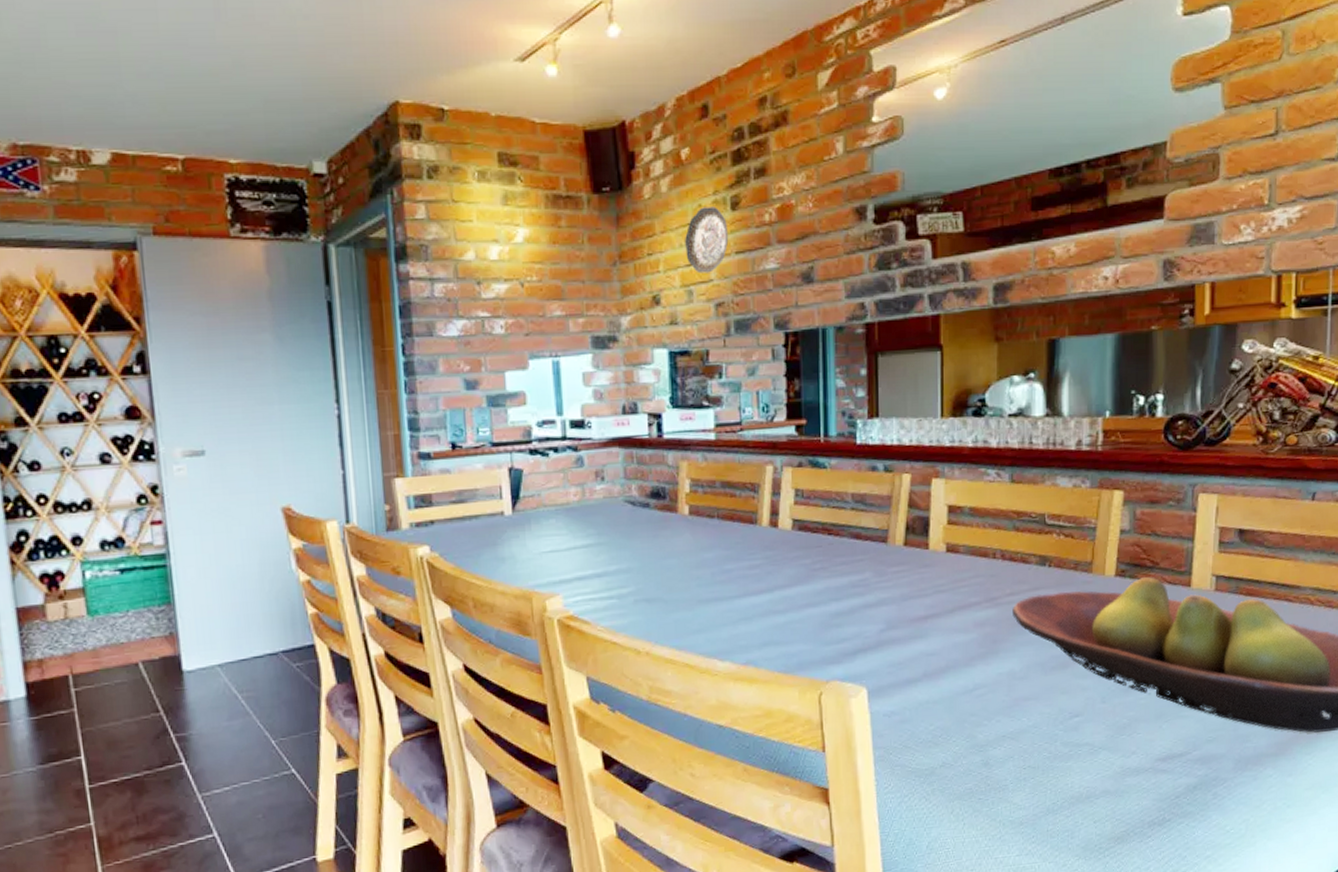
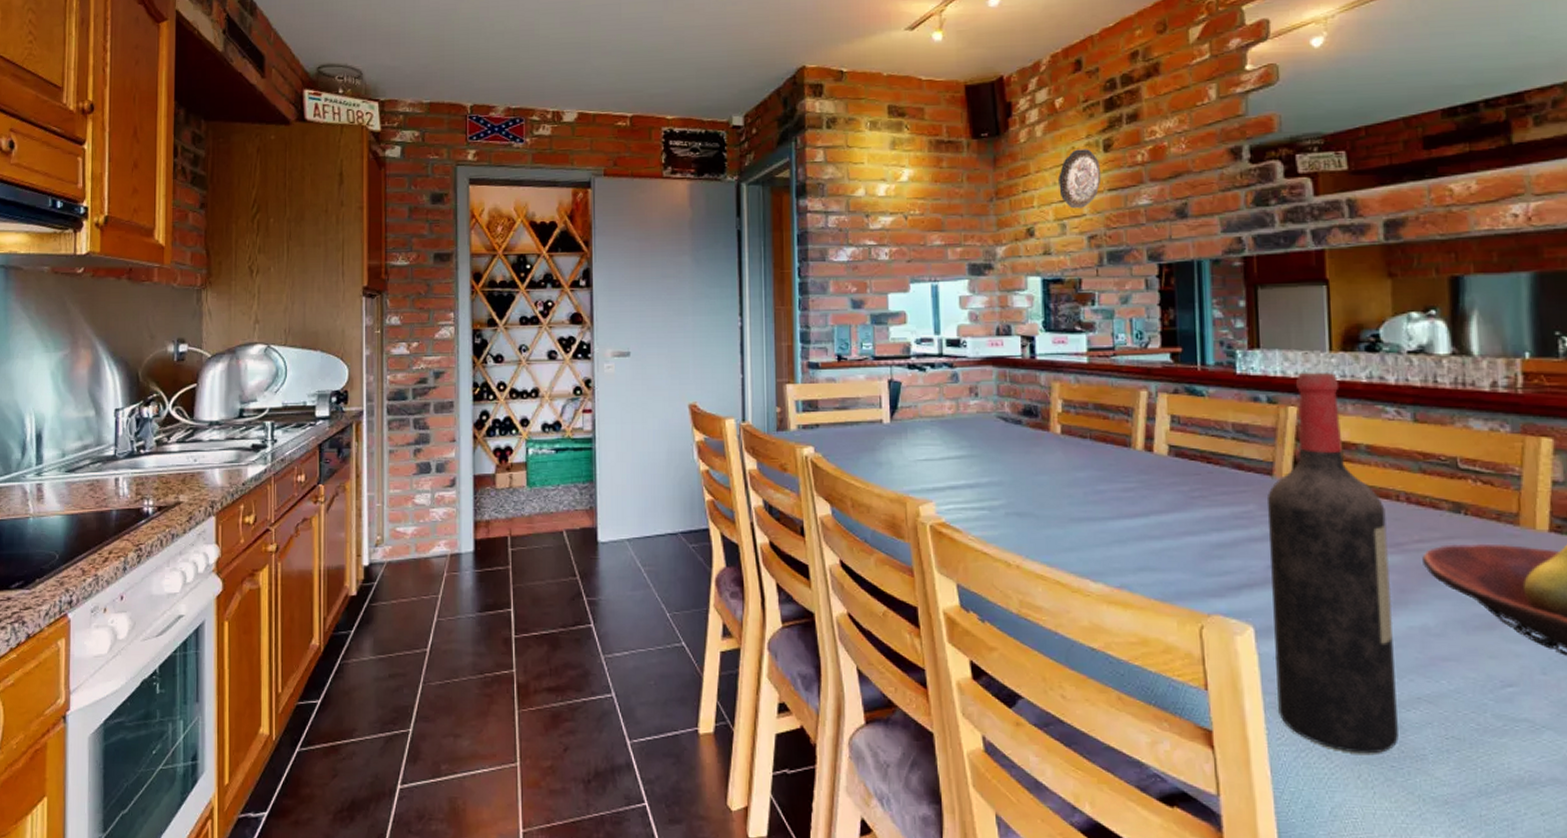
wine bottle: none [881,438,986,792] -> present [1266,372,1399,754]

